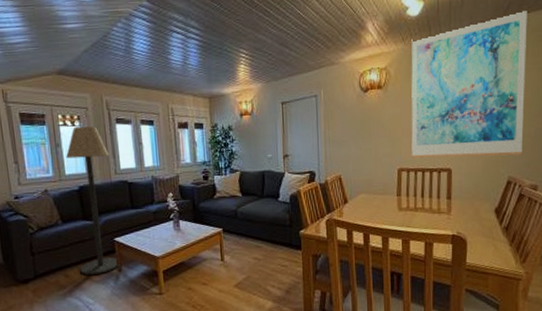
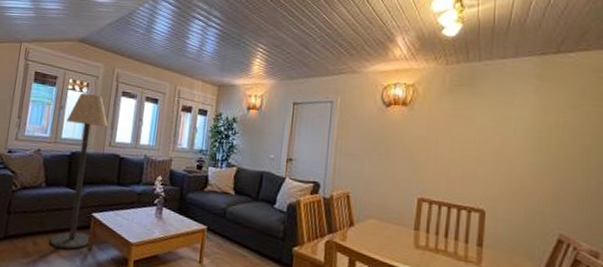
wall art: present [411,11,527,158] -> none [436,48,586,211]

